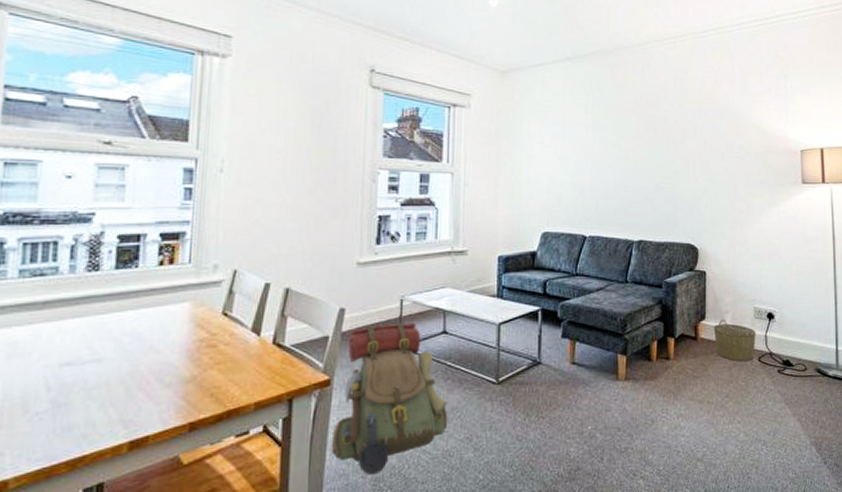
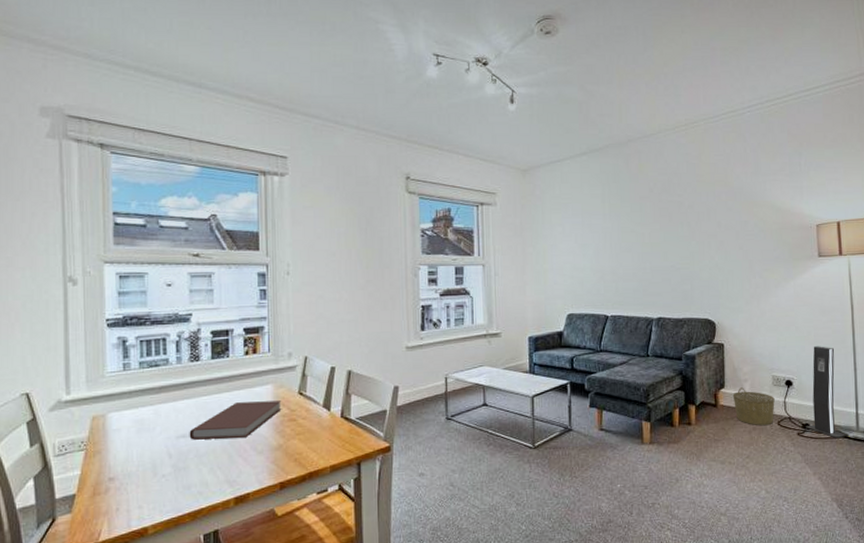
book: none [76,322,201,369] -> present [189,400,282,440]
backpack: present [331,322,448,476] -> none [395,396,492,526]
speaker: none [785,277,828,376] -> present [805,346,849,438]

